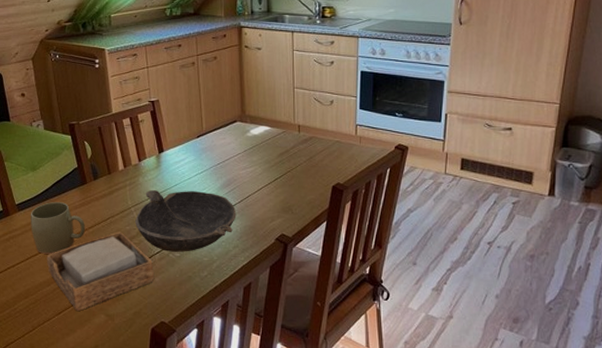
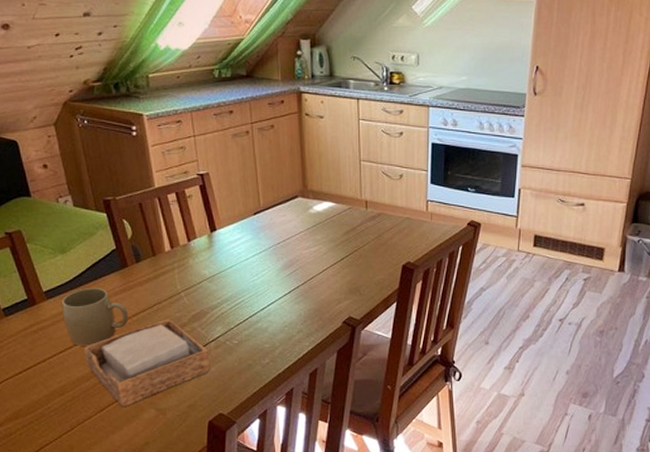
bowl: present [135,190,237,252] -> none [186,273,300,339]

